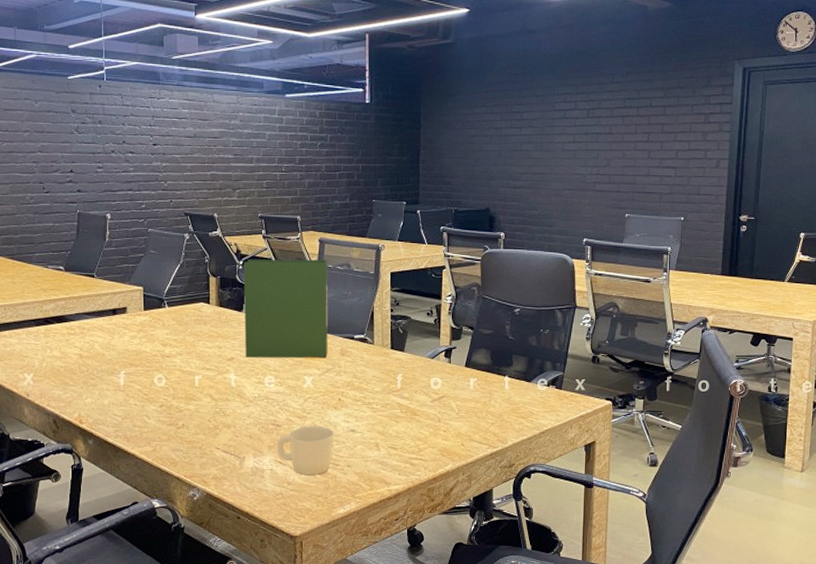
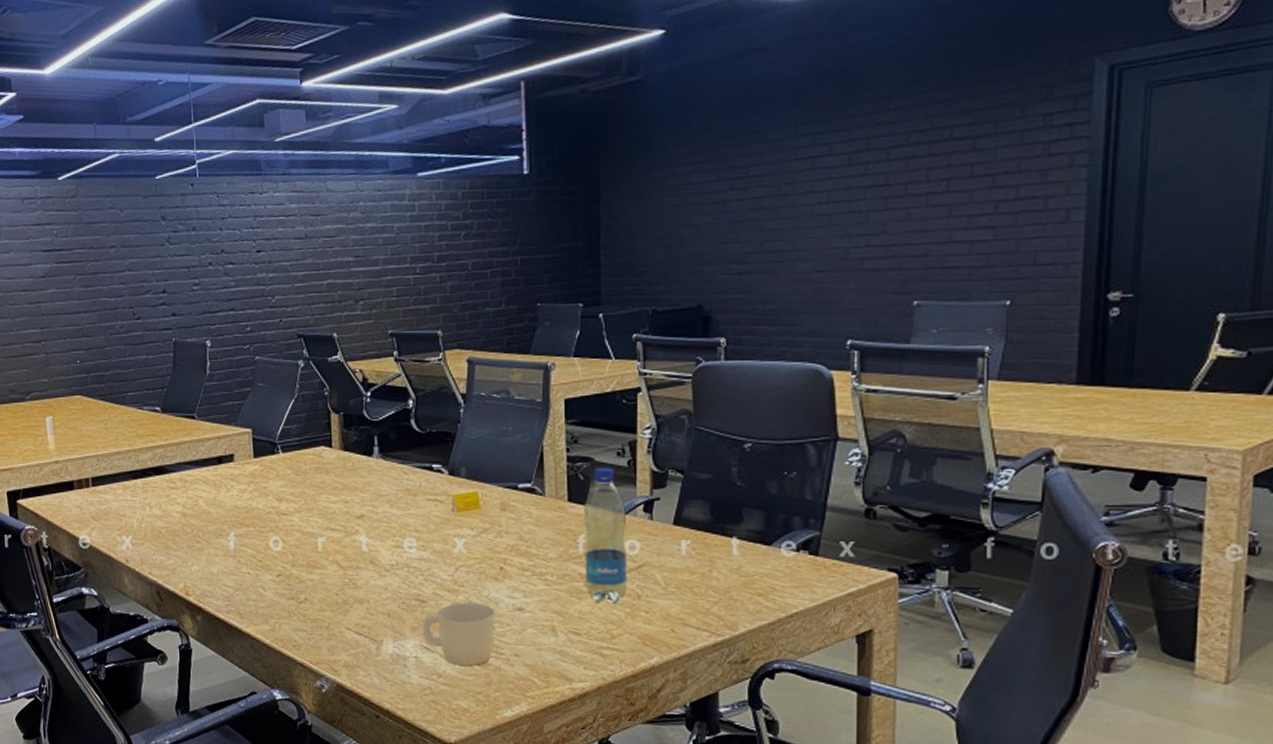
binder: present [243,259,328,358] -> none [372,386,484,515]
bottle: none [401,324,432,426] -> present [584,467,628,604]

